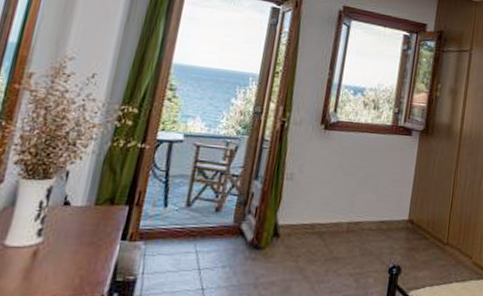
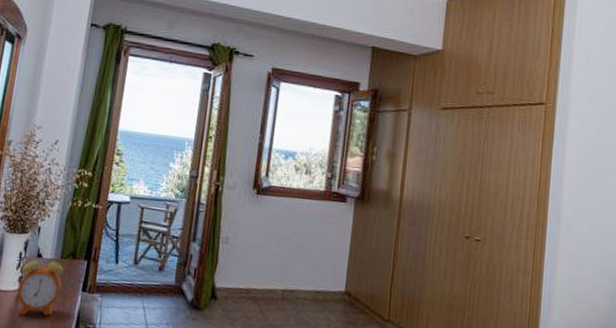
alarm clock: none [33,199,99,273] -> present [16,252,64,316]

